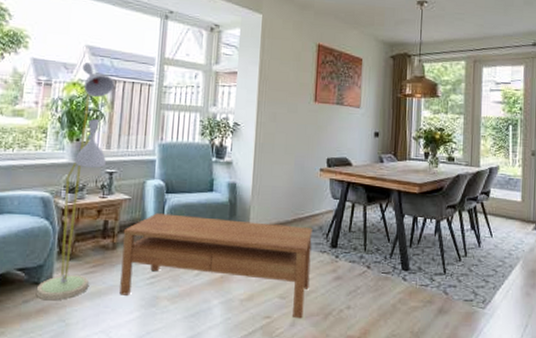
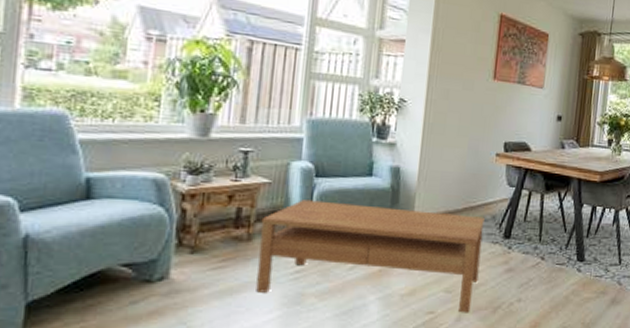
floor lamp: present [35,63,115,301] -> none [147,16,252,301]

